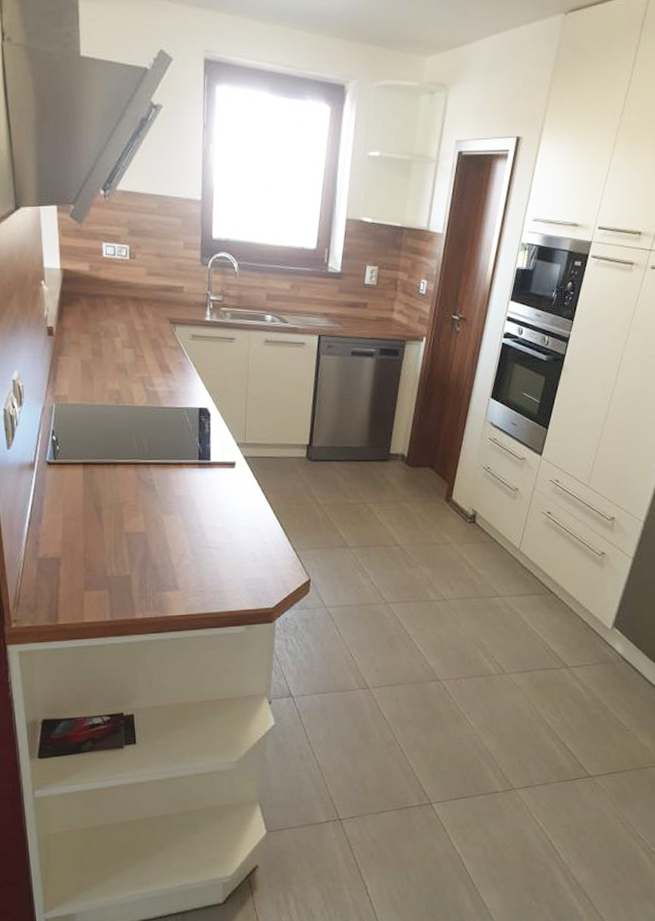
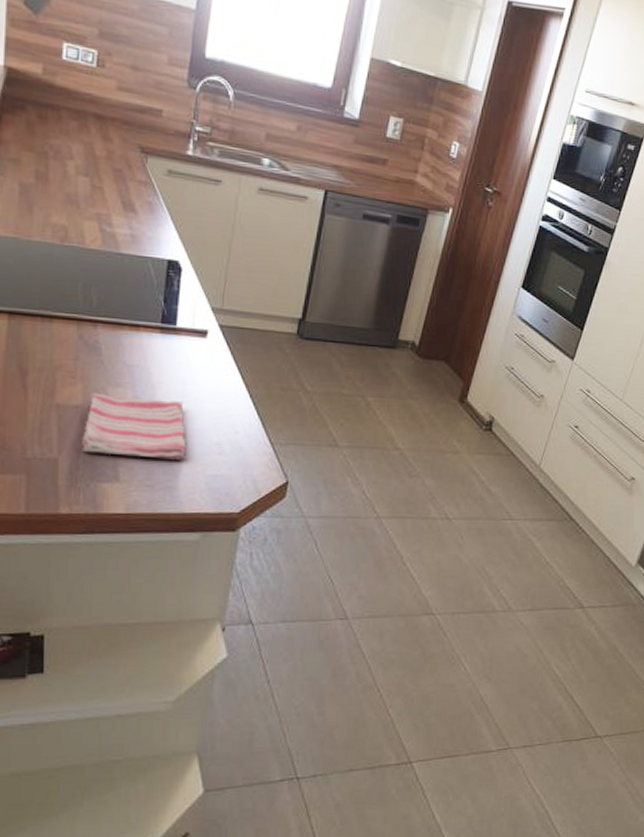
dish towel: none [147,520,228,570] -> present [82,392,187,460]

